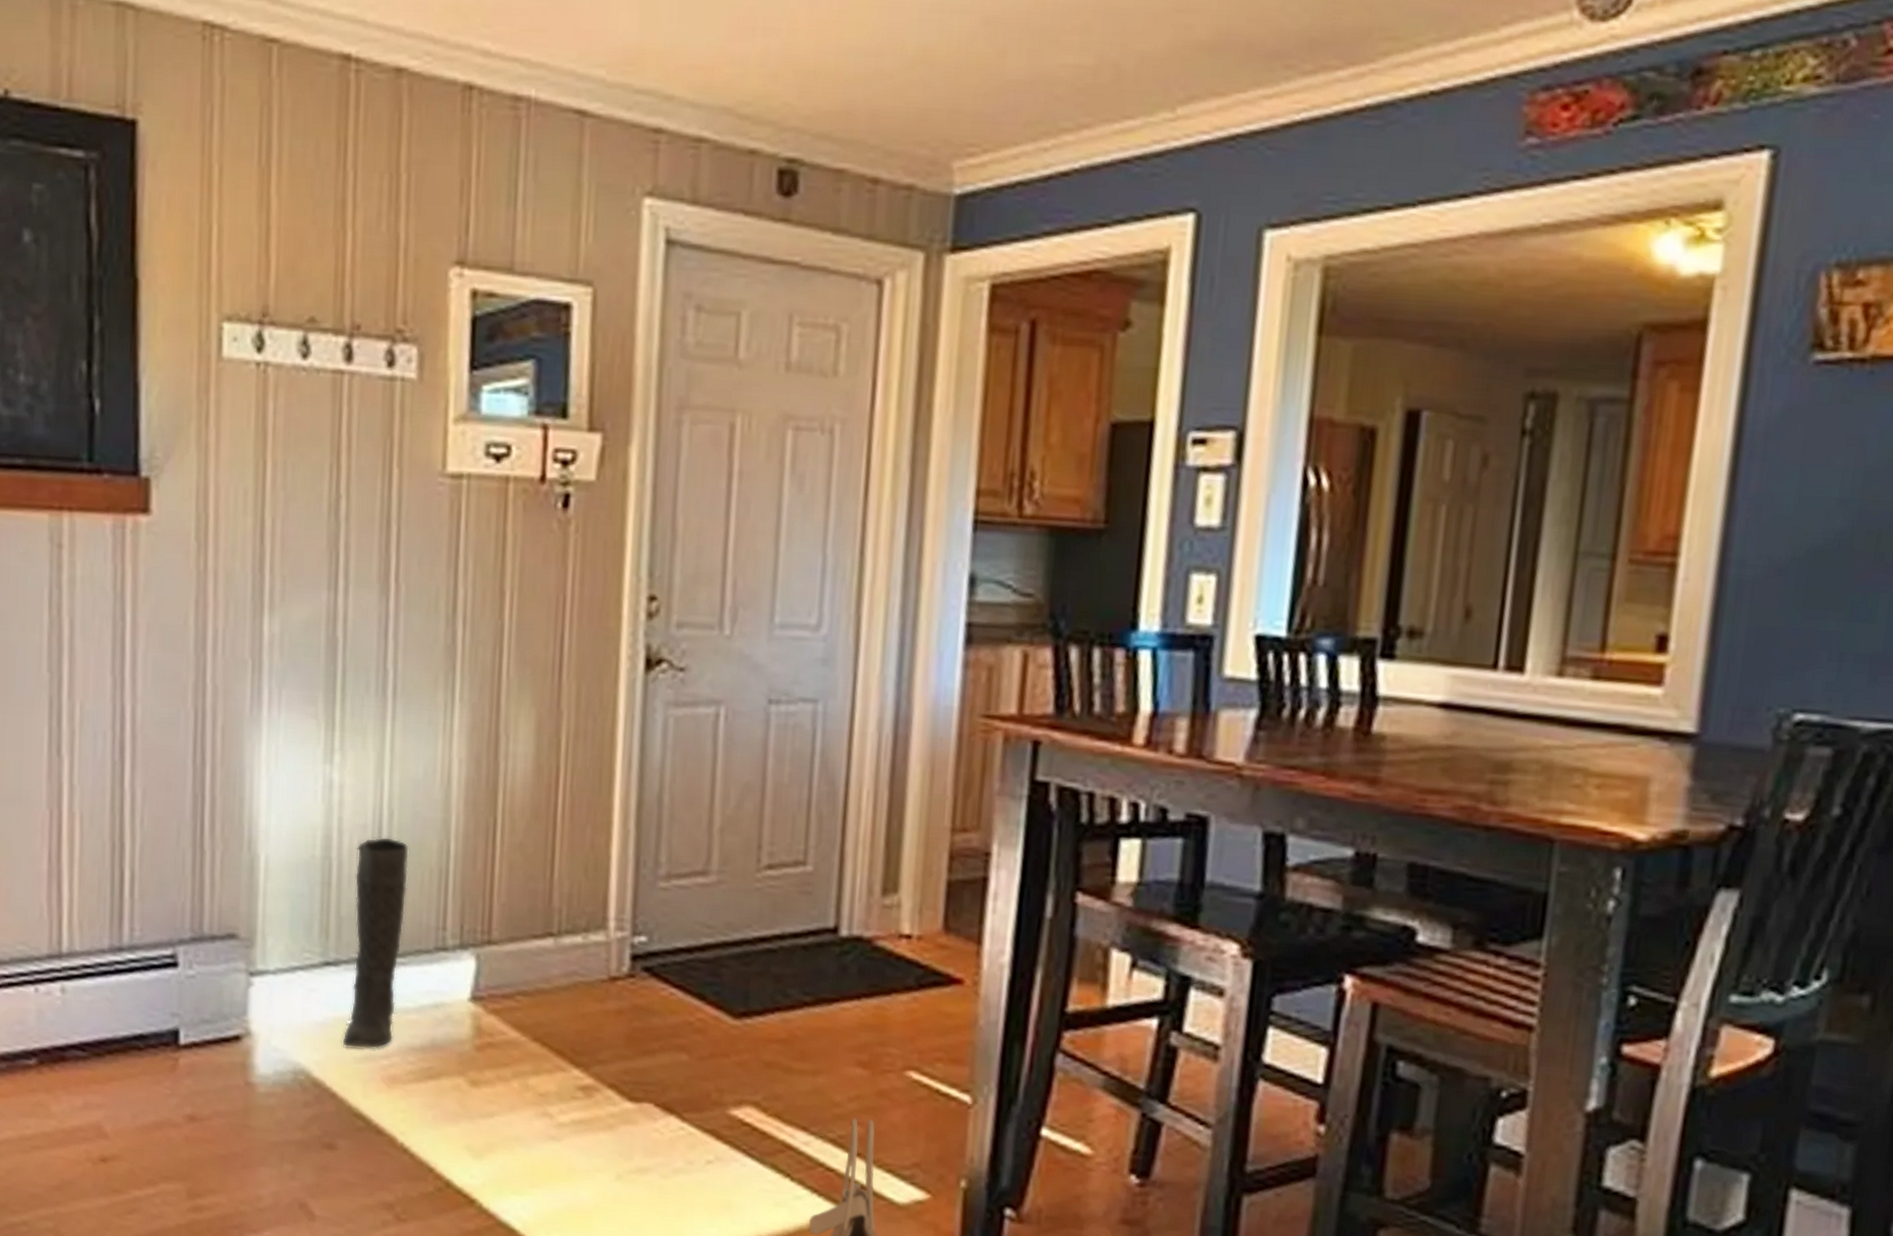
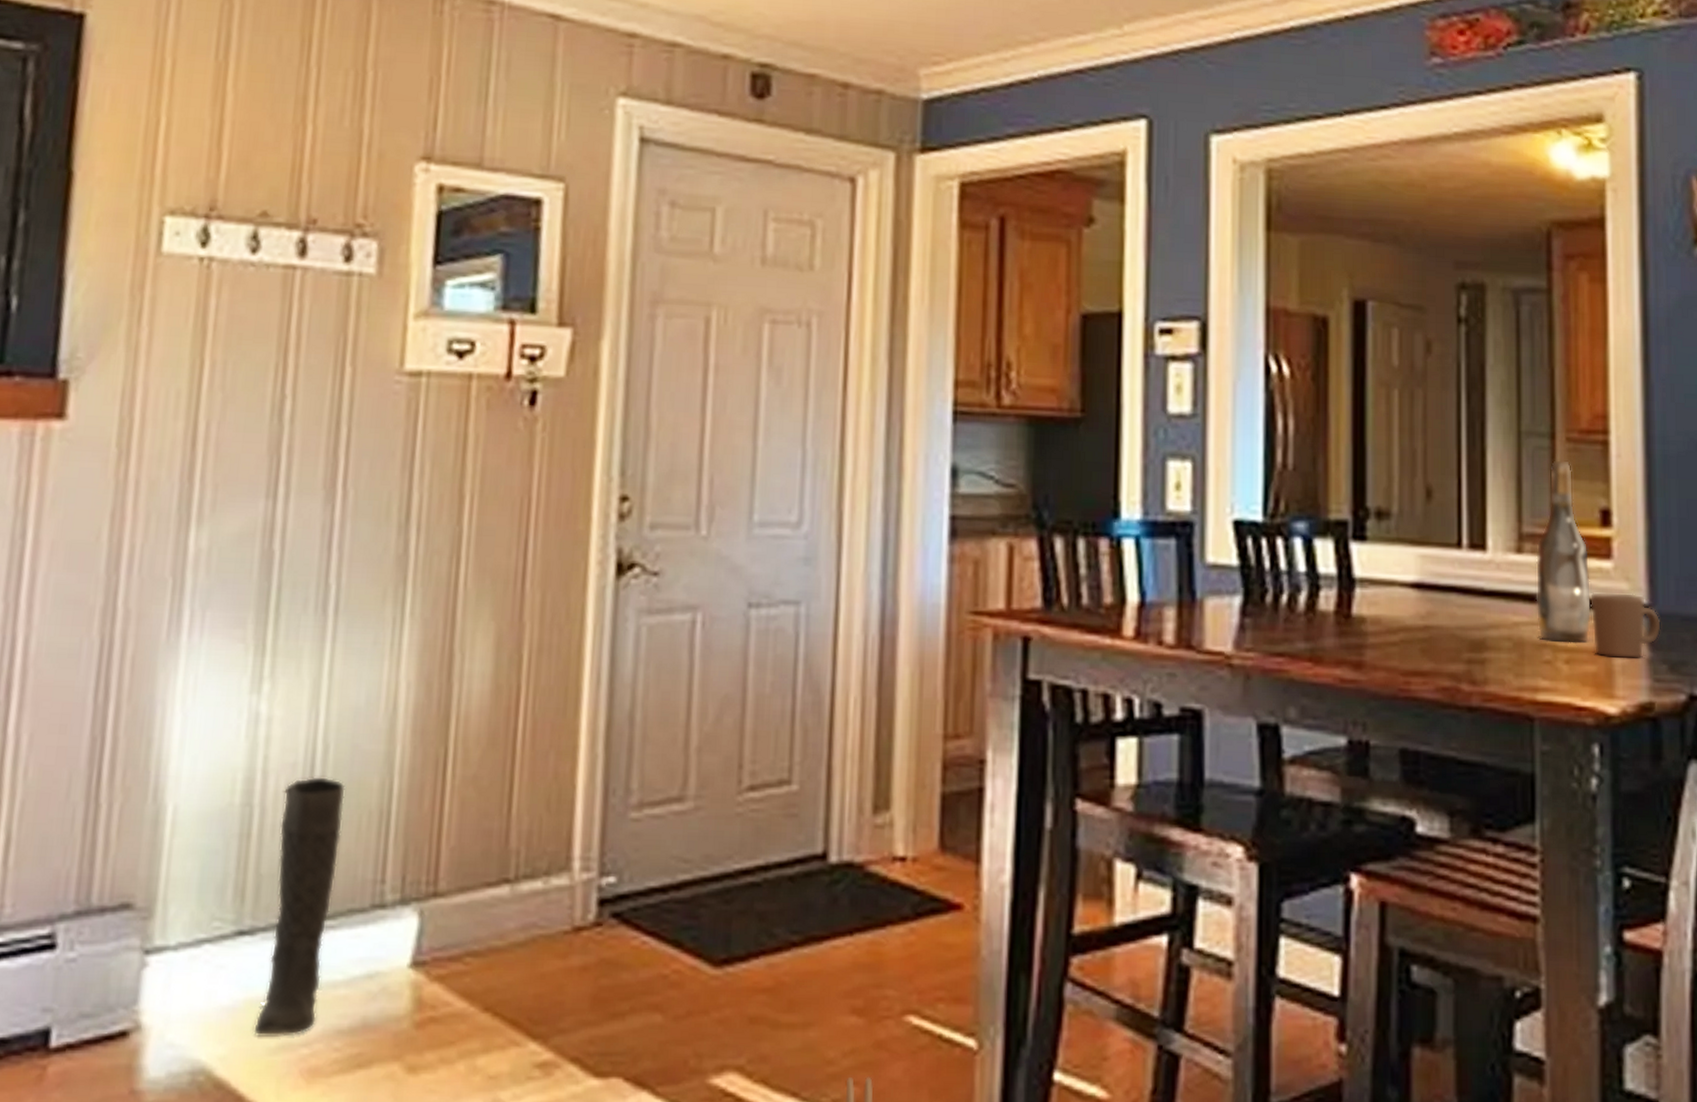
wine bottle: none [1570,581,1639,770] -> present [1535,459,1592,644]
mug: none [1629,718,1708,788] -> present [1591,591,1661,660]

